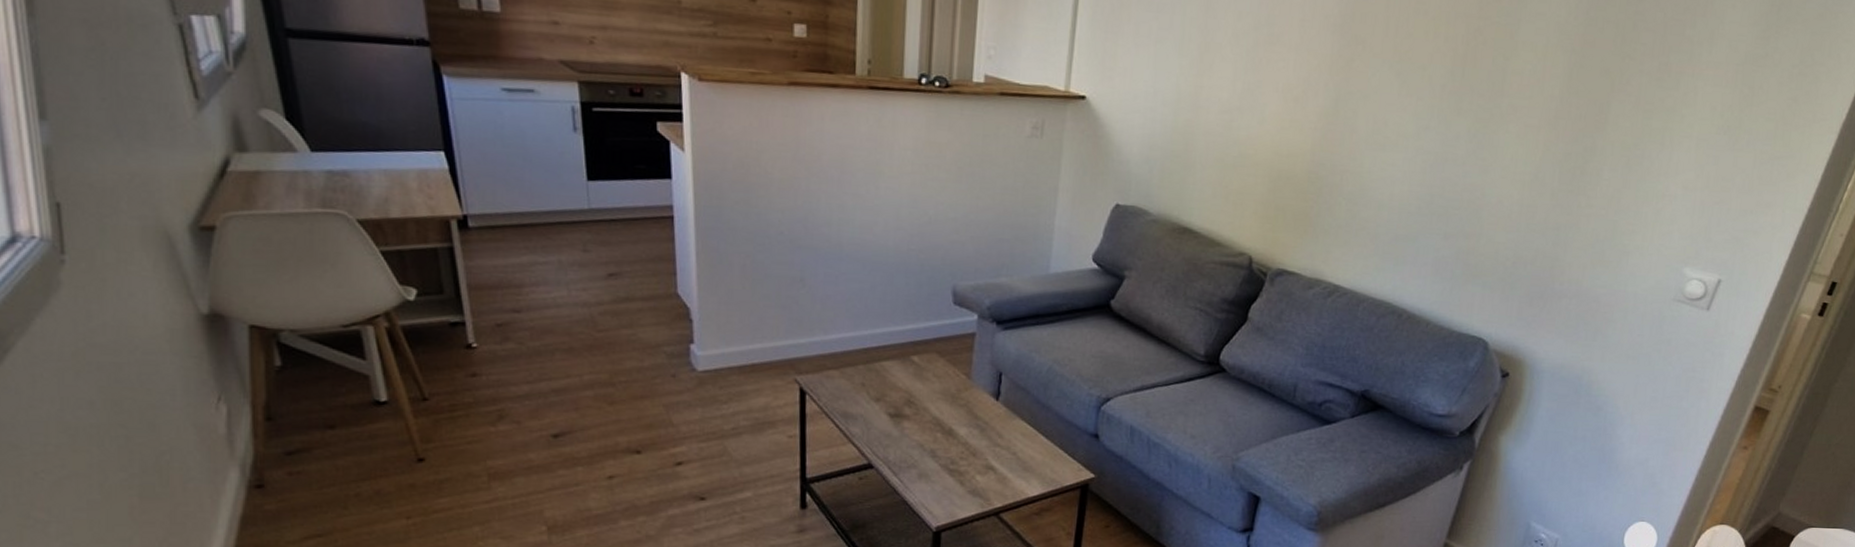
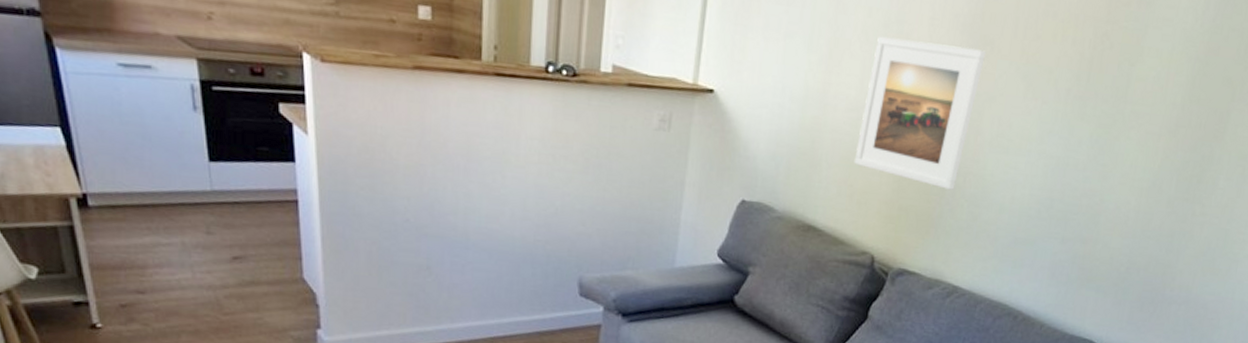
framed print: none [1228,39,1358,188] -> present [854,36,986,190]

